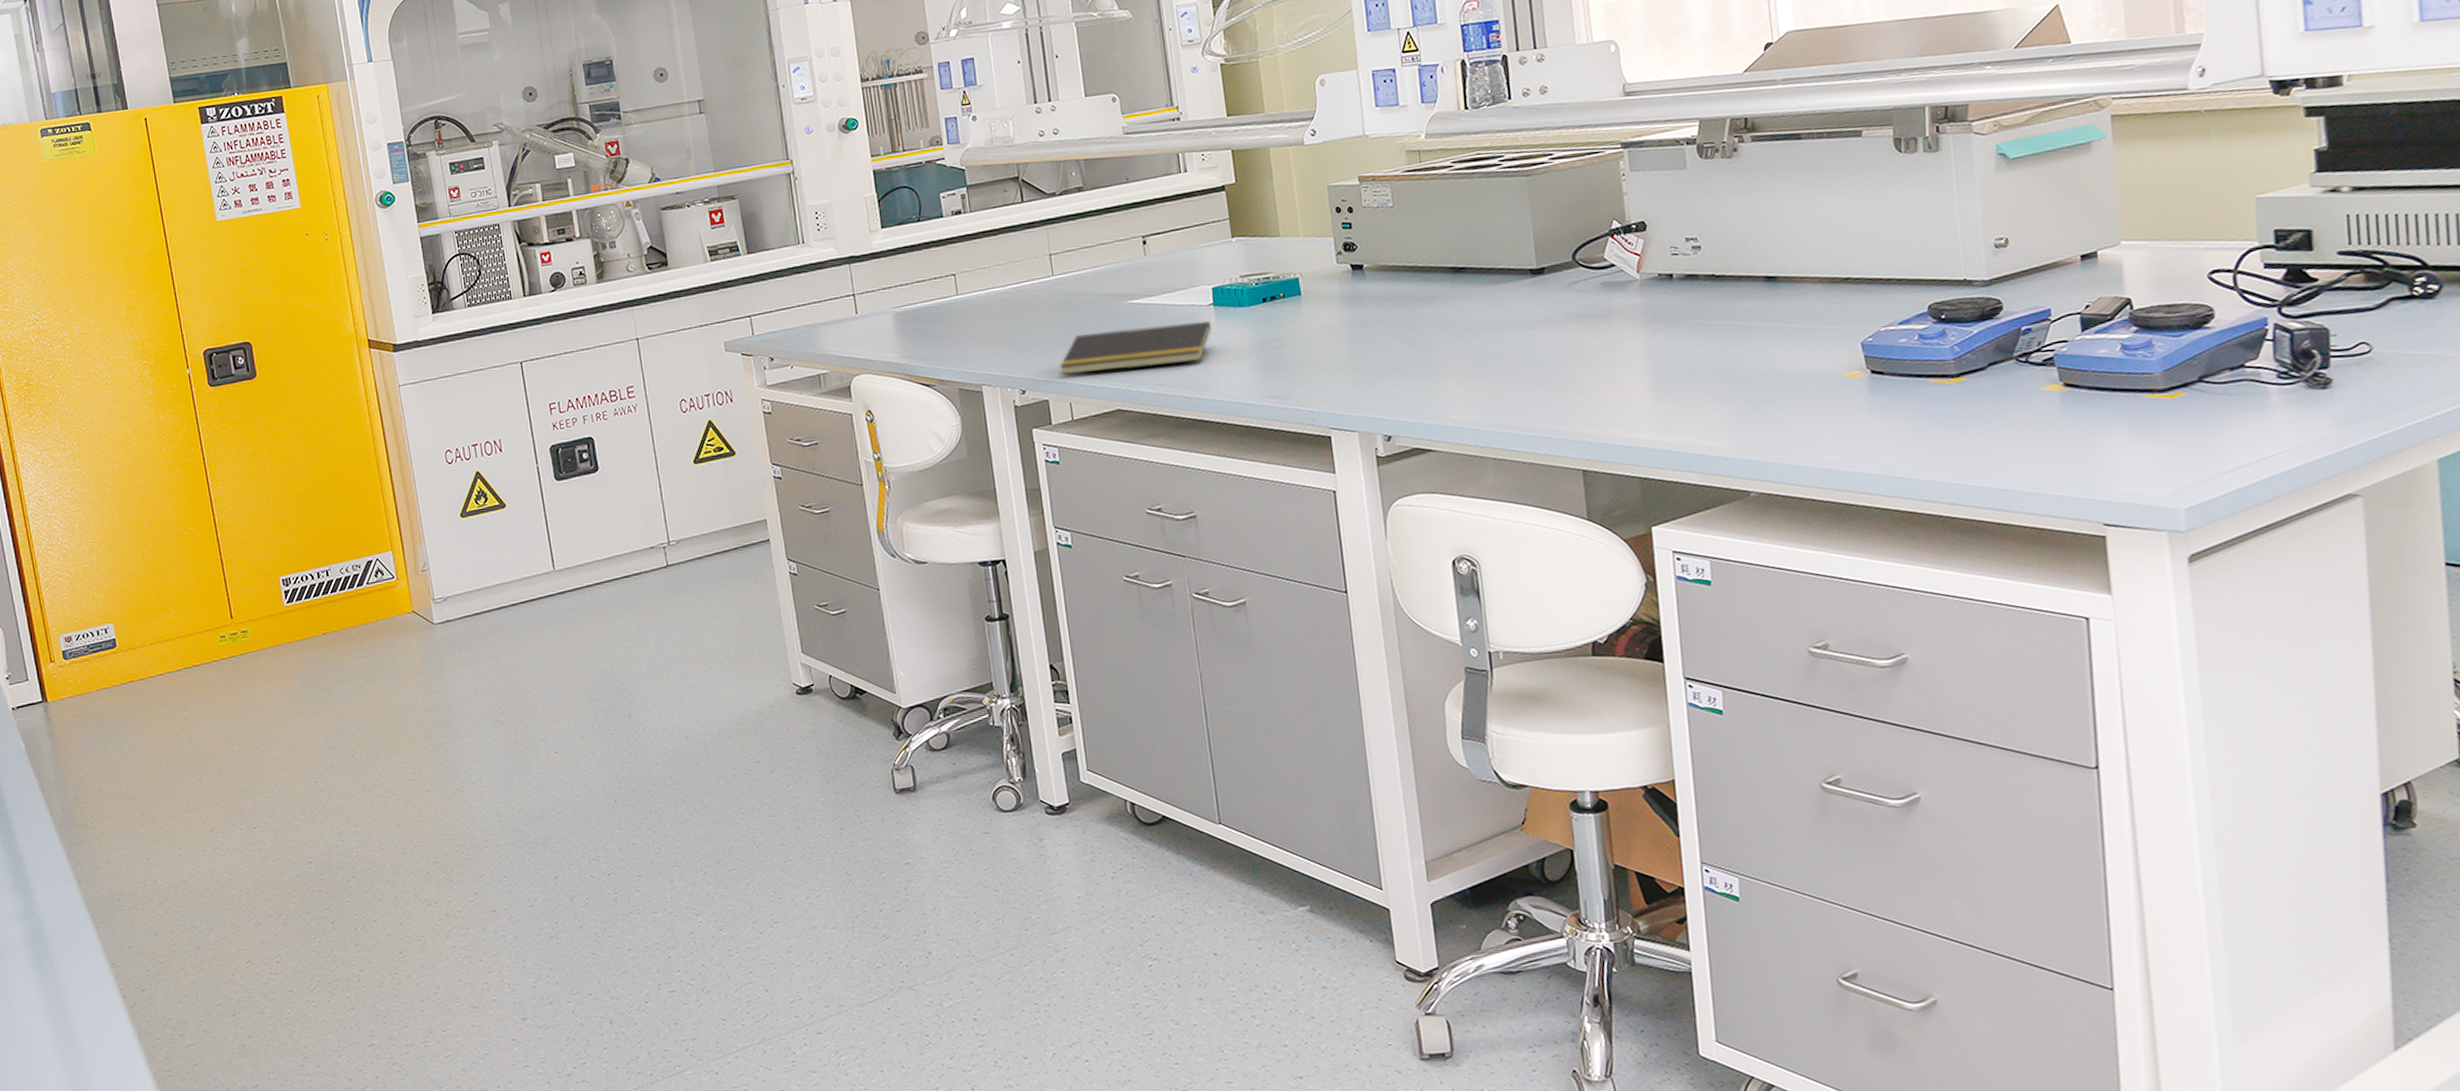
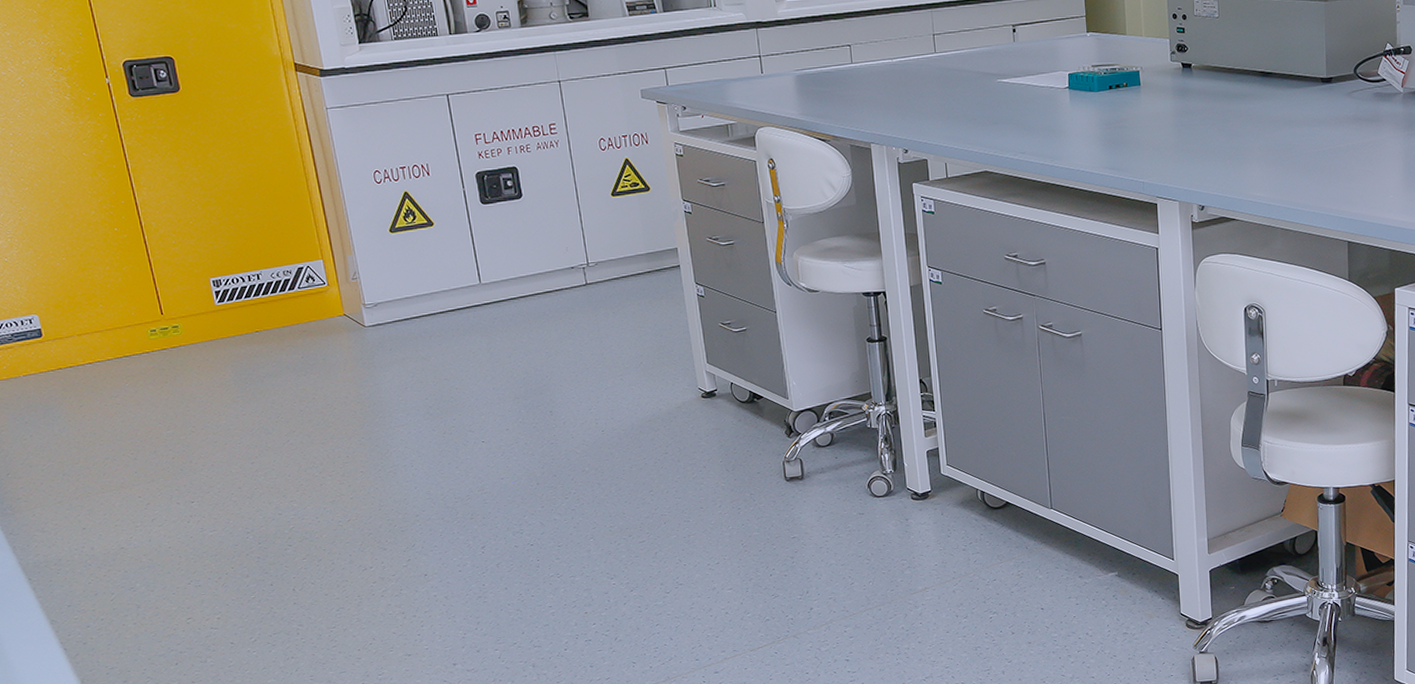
notepad: present [1059,320,1211,375] -> none [937,101,1066,139]

